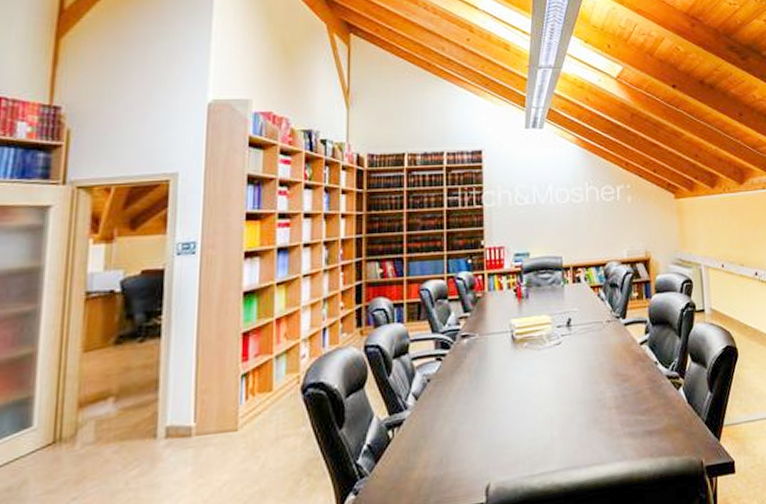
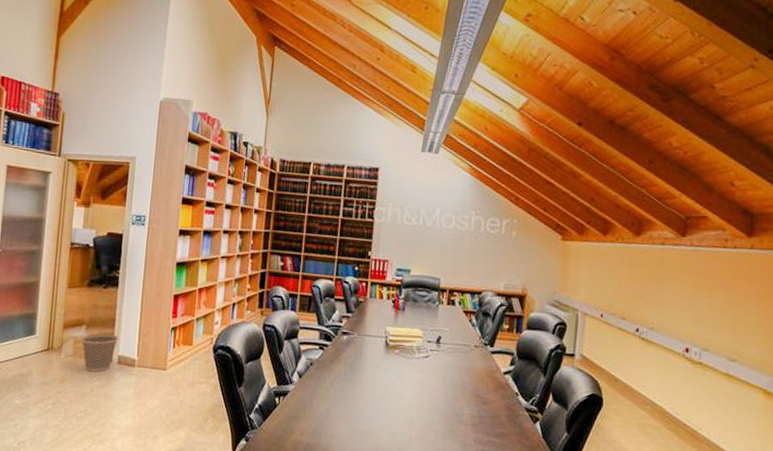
wastebasket: none [108,400,164,459] -> present [82,334,118,372]

